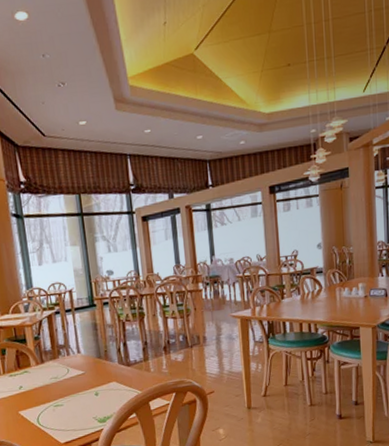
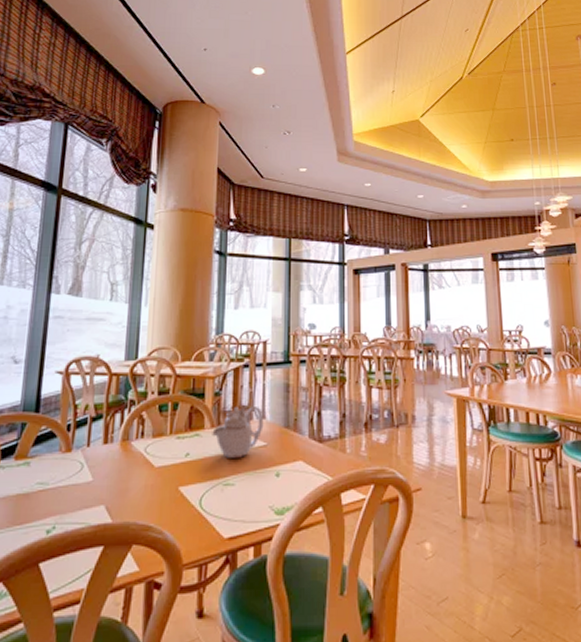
teapot: none [38,343,80,387] -> present [212,405,264,459]

